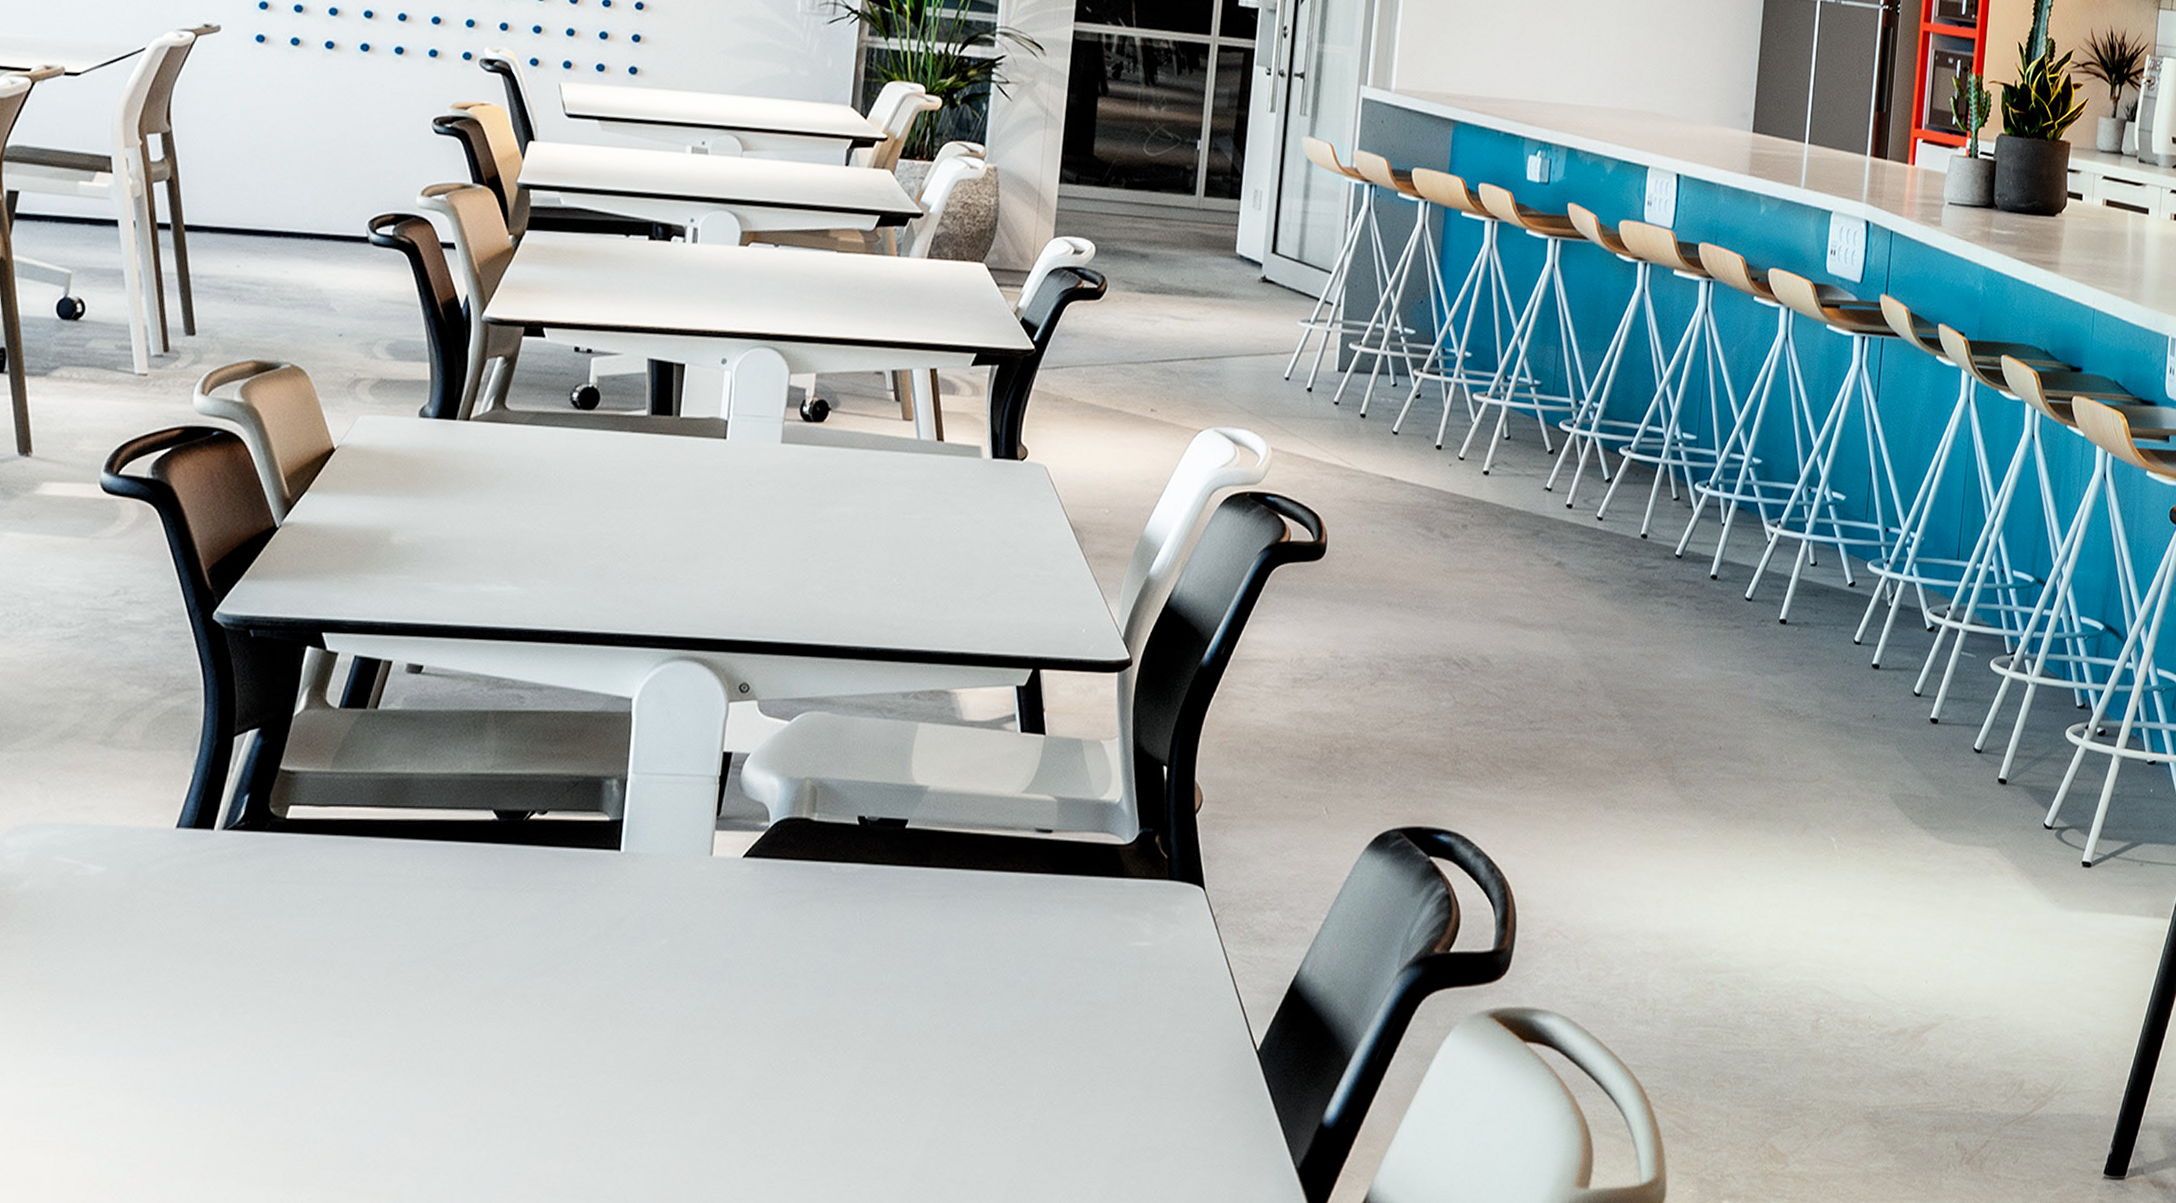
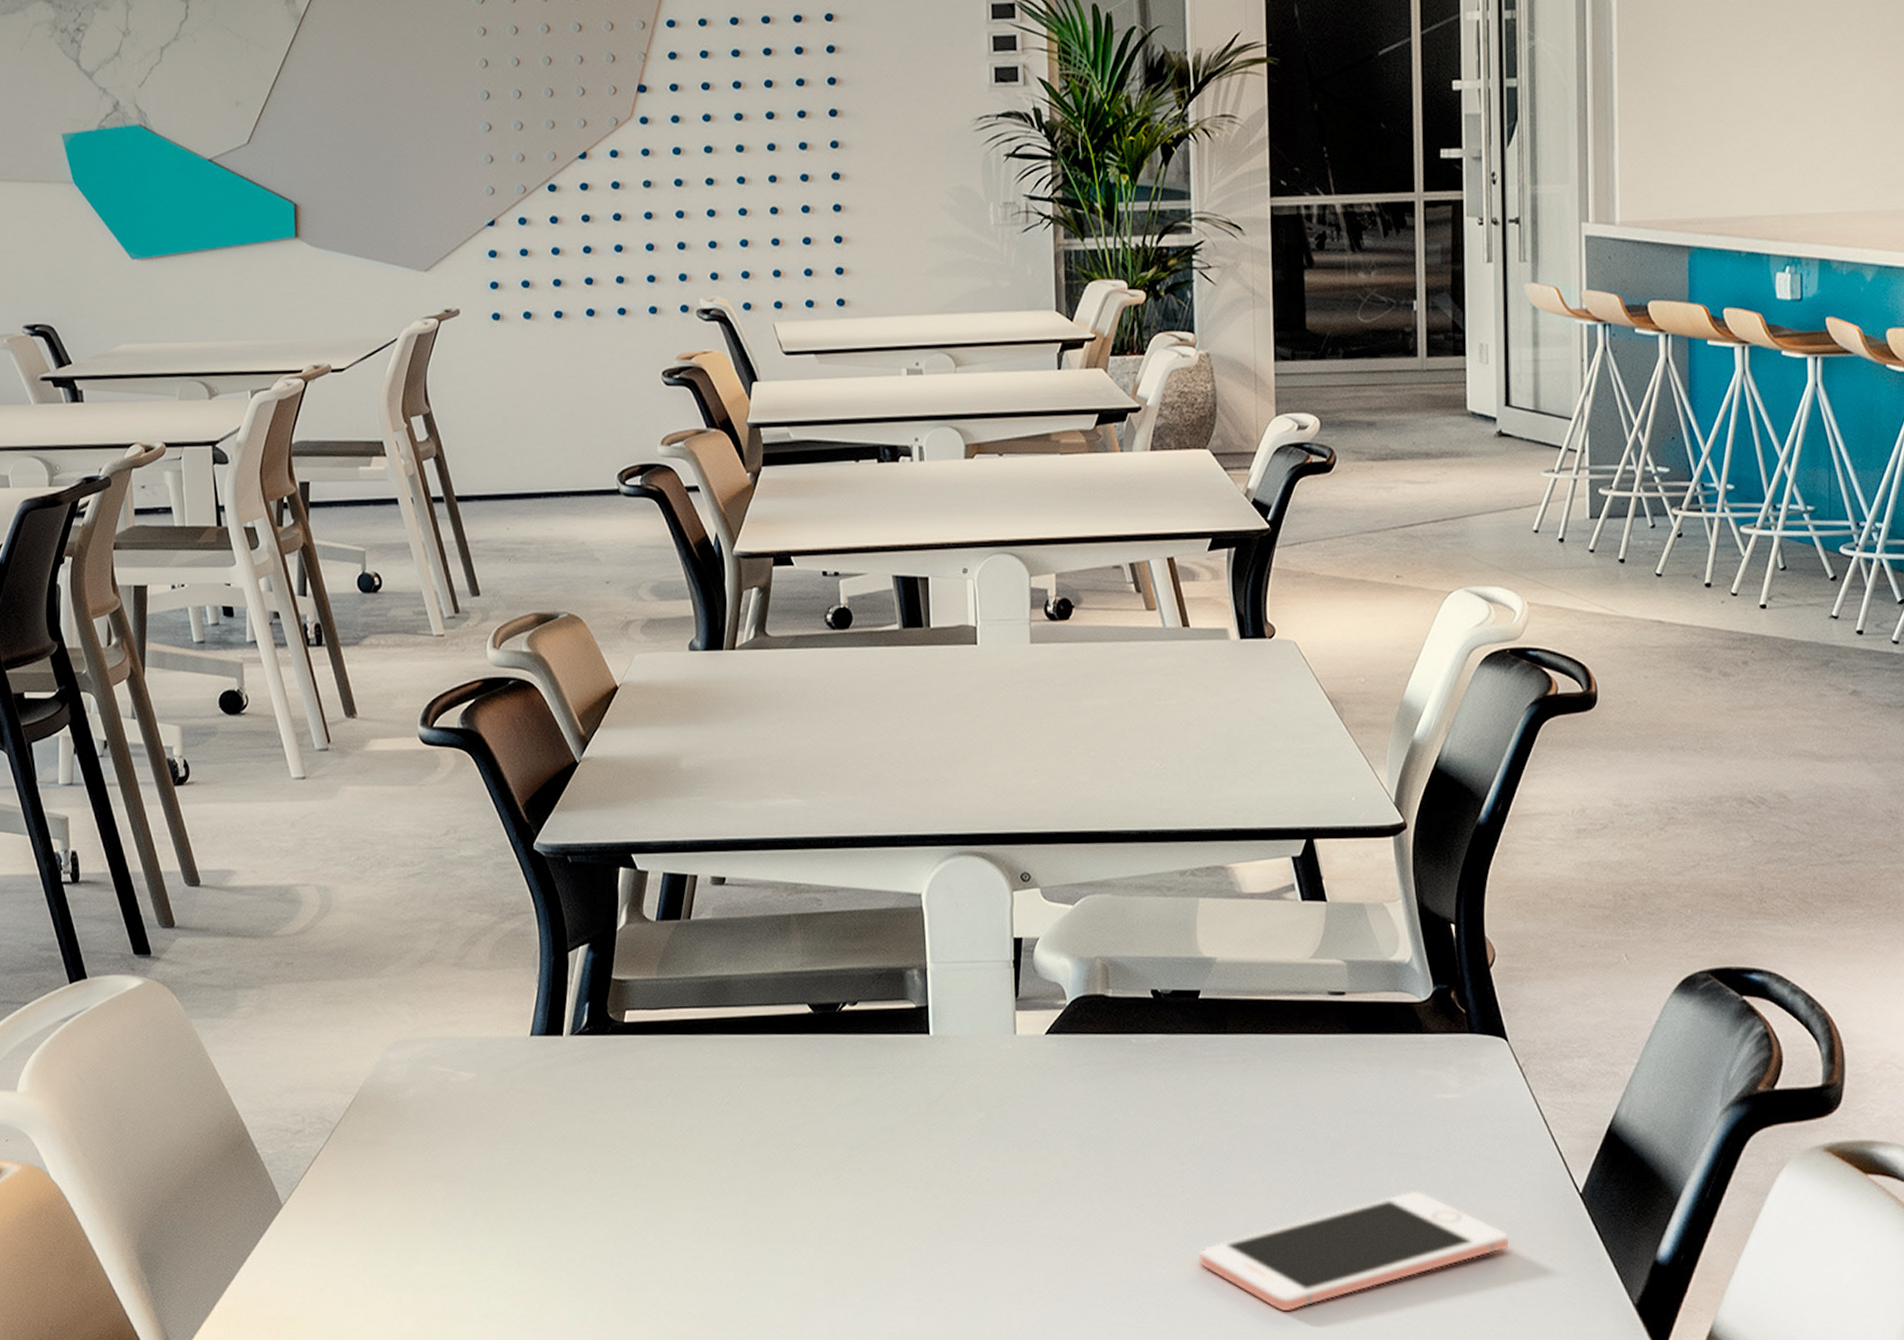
cell phone: none [871,1041,1185,1167] -> present [1198,1190,1510,1312]

